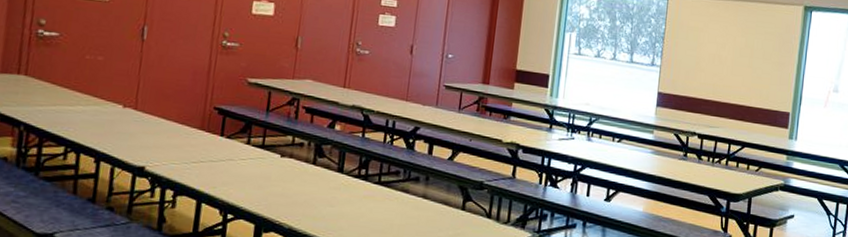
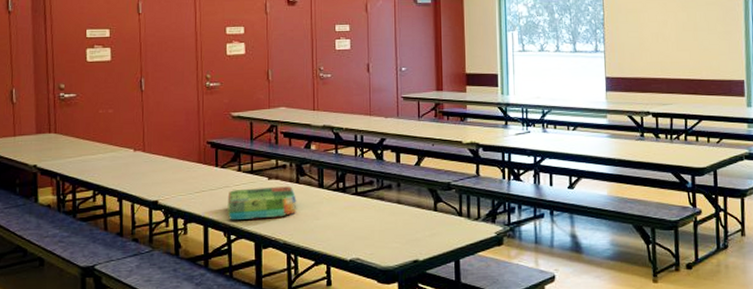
board game: none [226,164,311,200] -> present [227,186,297,221]

